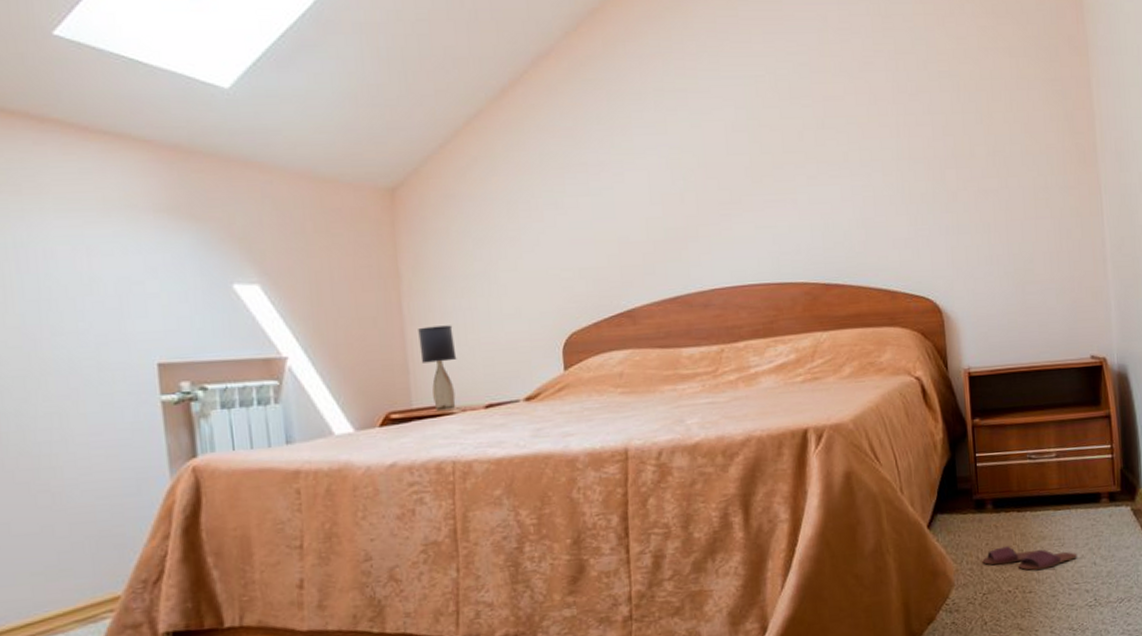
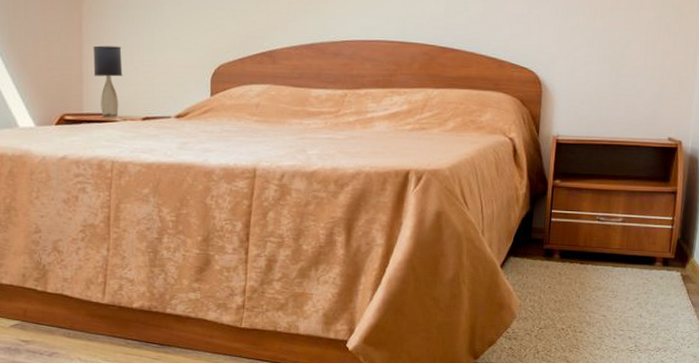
slippers: present [982,546,1078,571] -> none [543,291,627,314]

